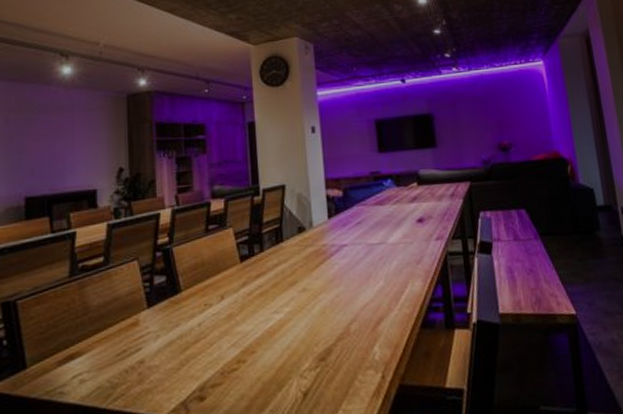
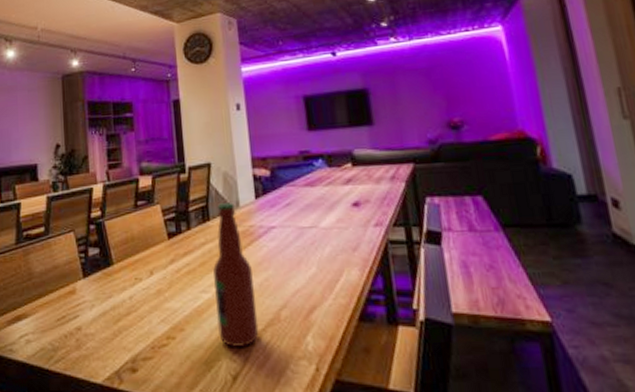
bottle: none [286,223,330,366] -> present [213,203,259,348]

